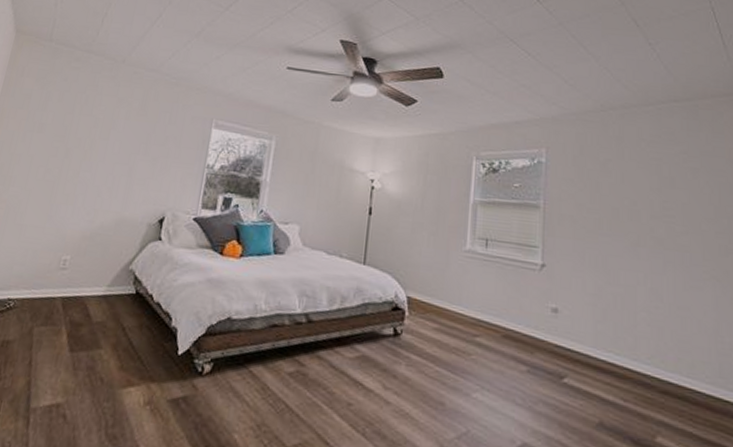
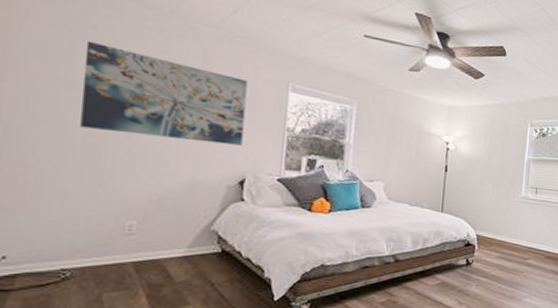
wall art: none [43,90,177,183] -> present [80,40,248,146]

